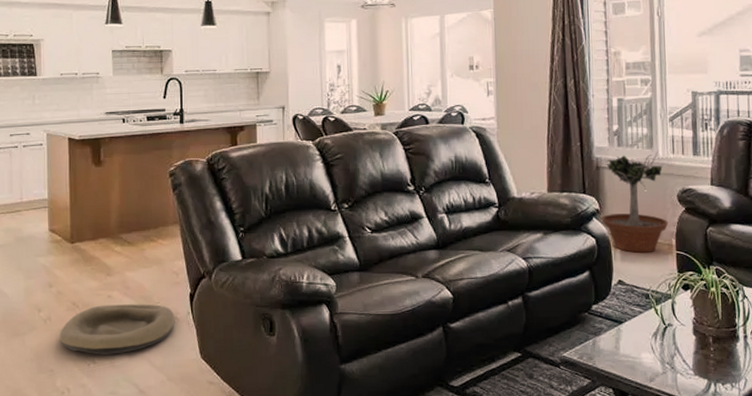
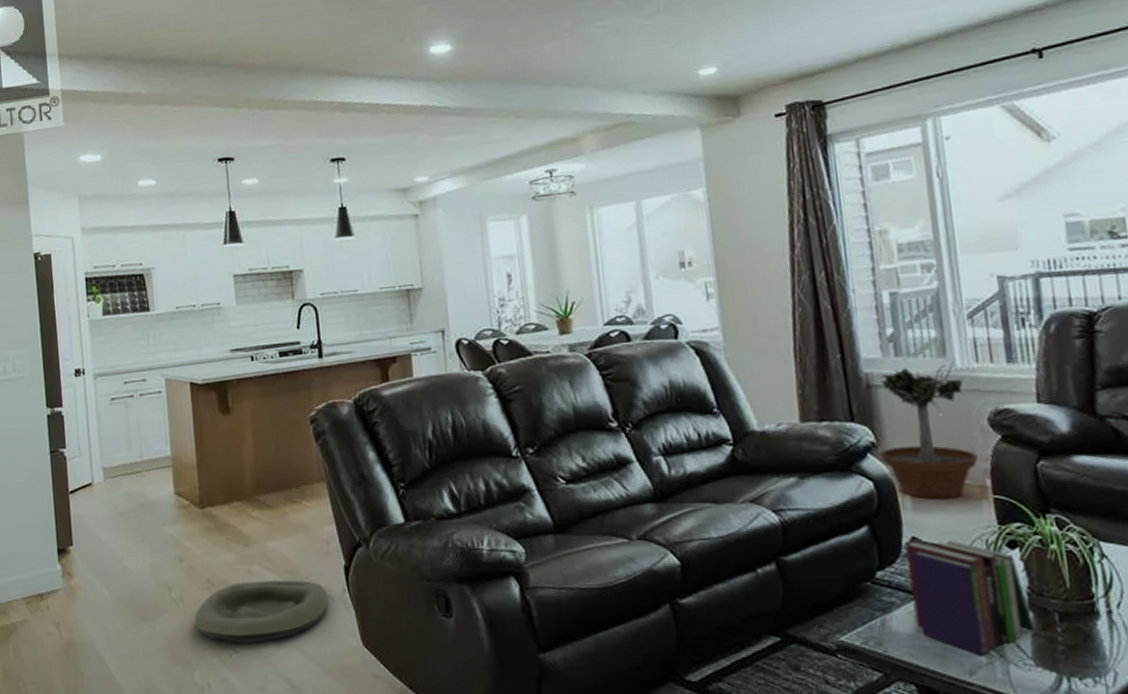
books: none [614,282,697,368] -> present [905,539,1036,656]

